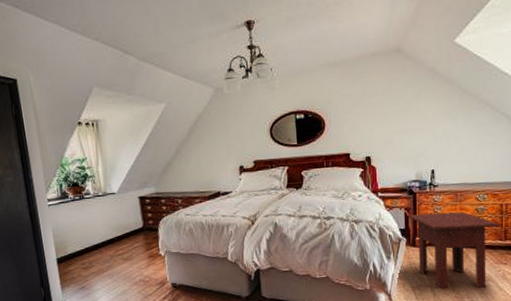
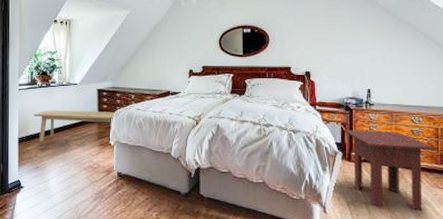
bench: none [70,220,161,261] -> present [34,109,115,142]

